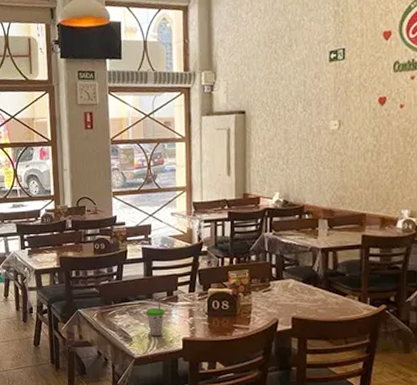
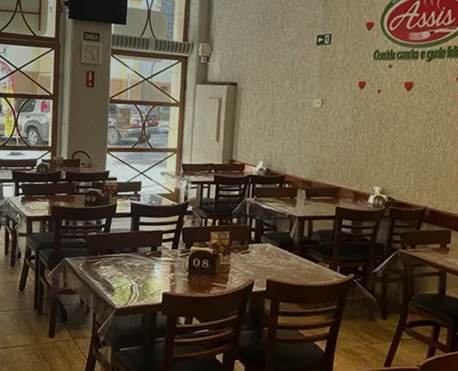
cup: present [146,297,165,337] -> none [130,252,148,290]

